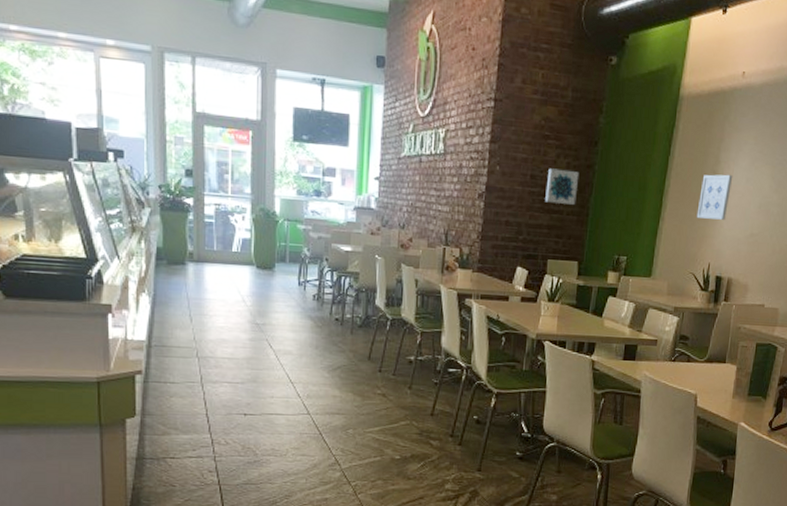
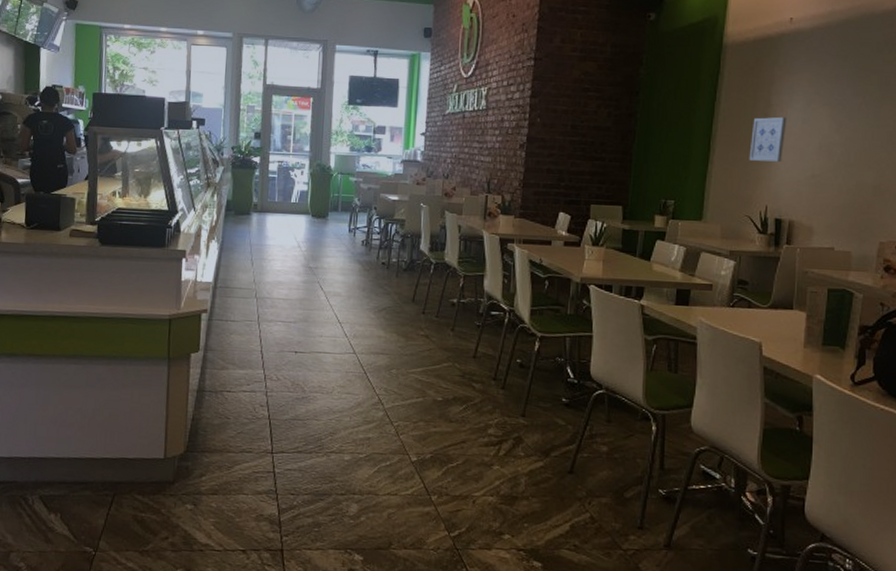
wall art: present [545,168,580,205] -> none [586,118,621,152]

